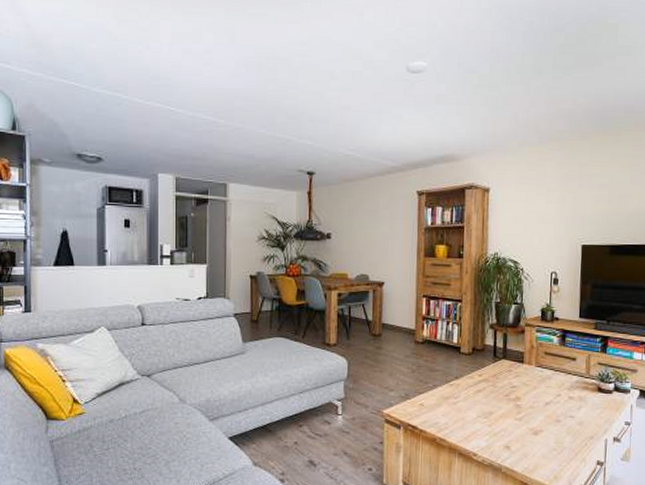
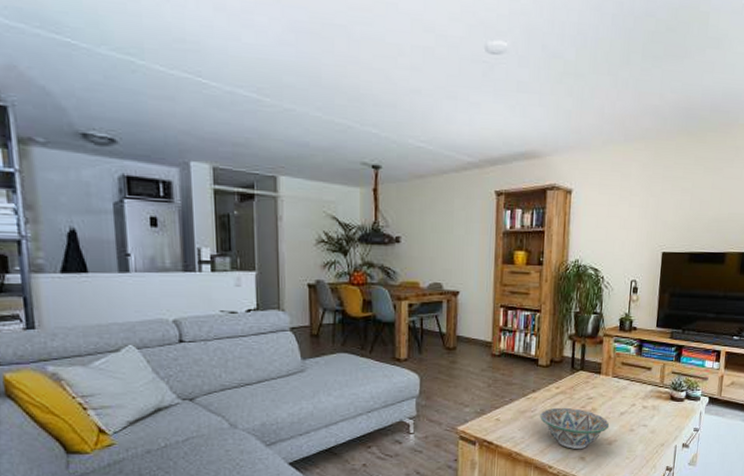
decorative bowl: none [463,395,535,437] -> present [540,407,610,449]

